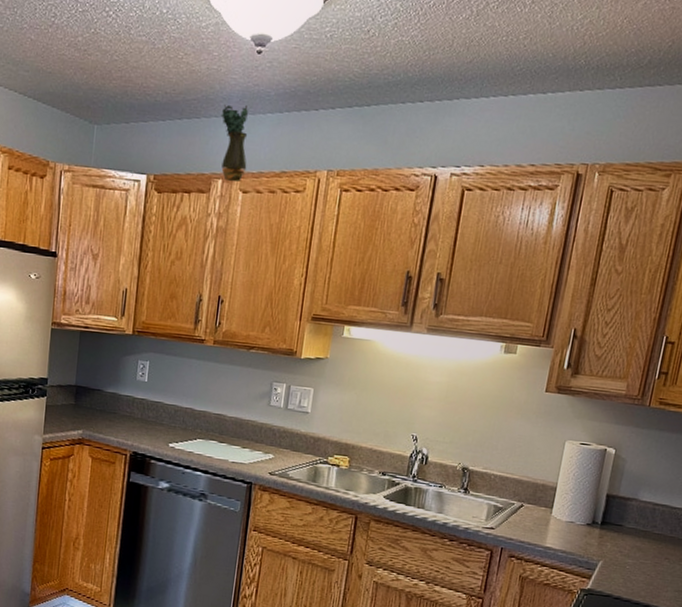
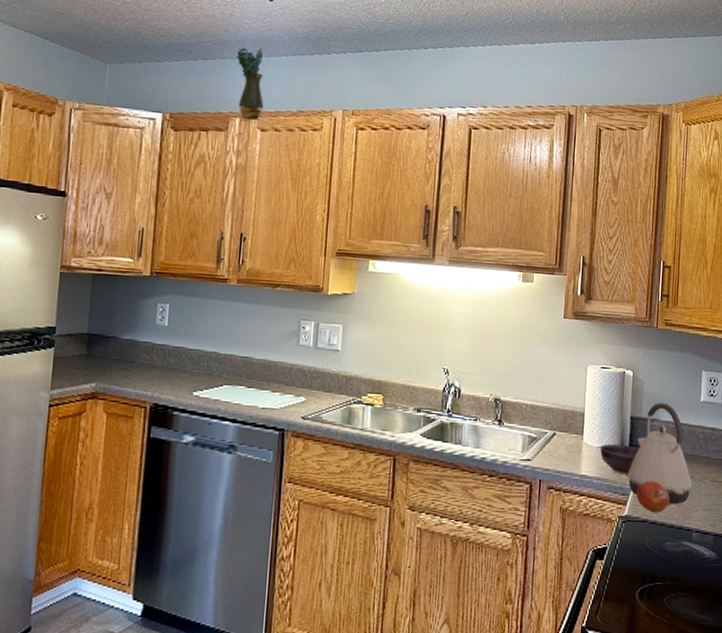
bowl: none [568,519,613,551] -> present [599,443,640,475]
kettle: none [595,482,667,583] -> present [627,403,693,504]
fruit: none [602,557,640,590] -> present [636,480,670,513]

